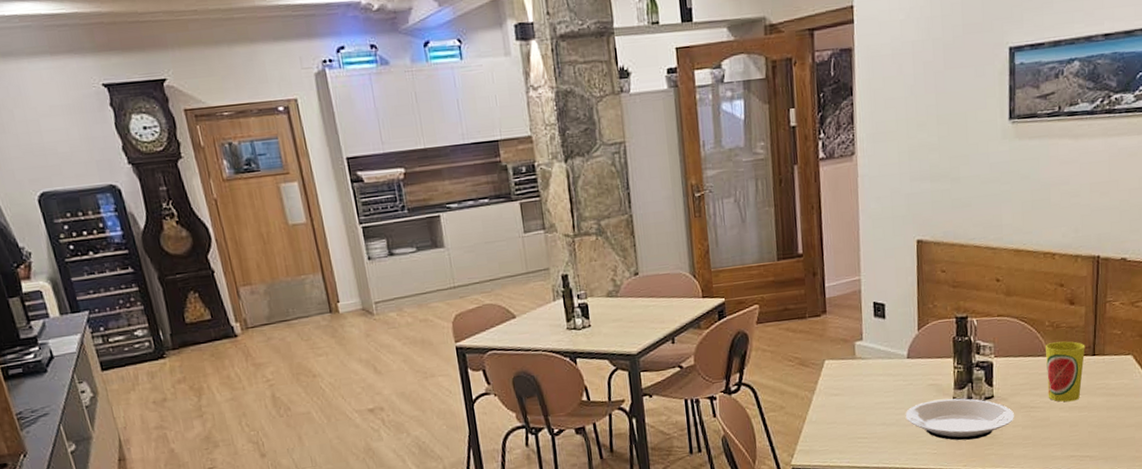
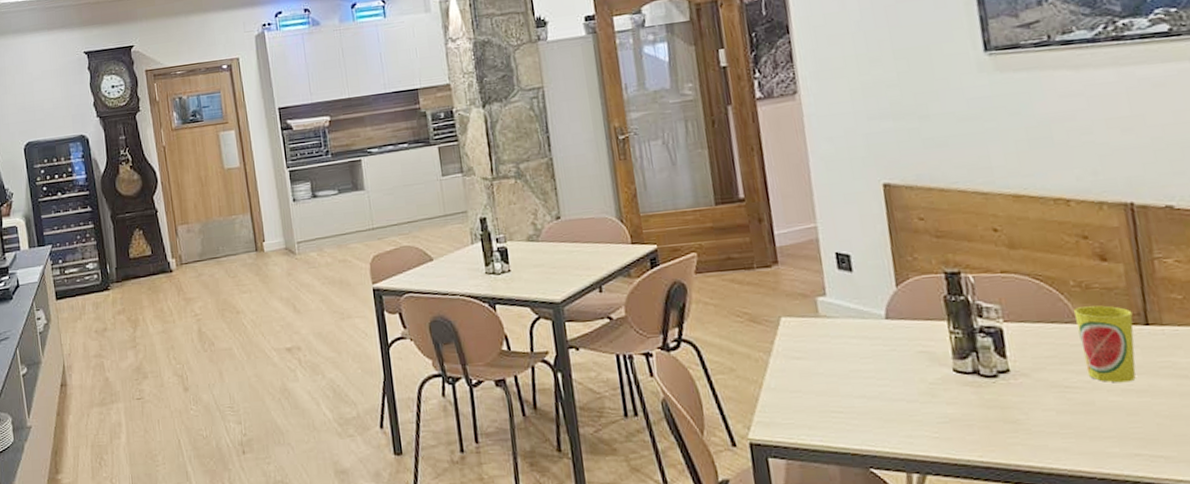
plate: present [905,398,1014,441] -> none [890,370,1043,424]

